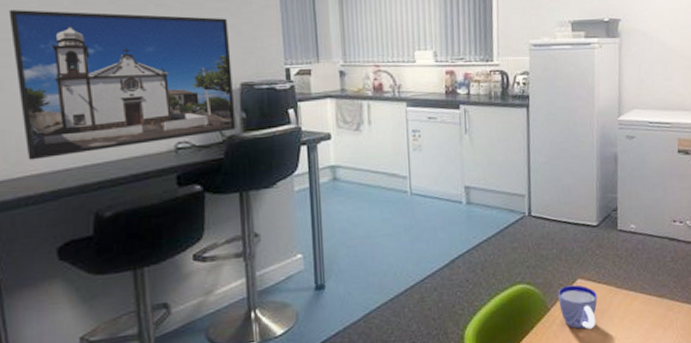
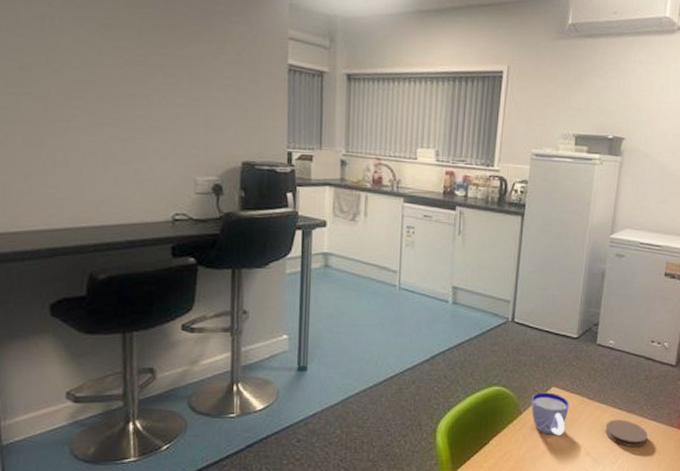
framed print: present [8,10,236,160] -> none [16,64,235,216]
coaster: none [637,305,682,334] -> present [605,419,648,448]

